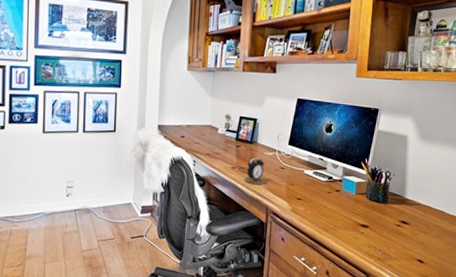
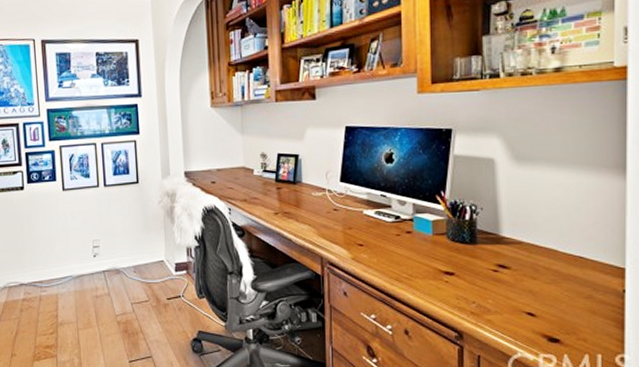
alarm clock: present [244,157,268,185] -> none [290,200,319,232]

